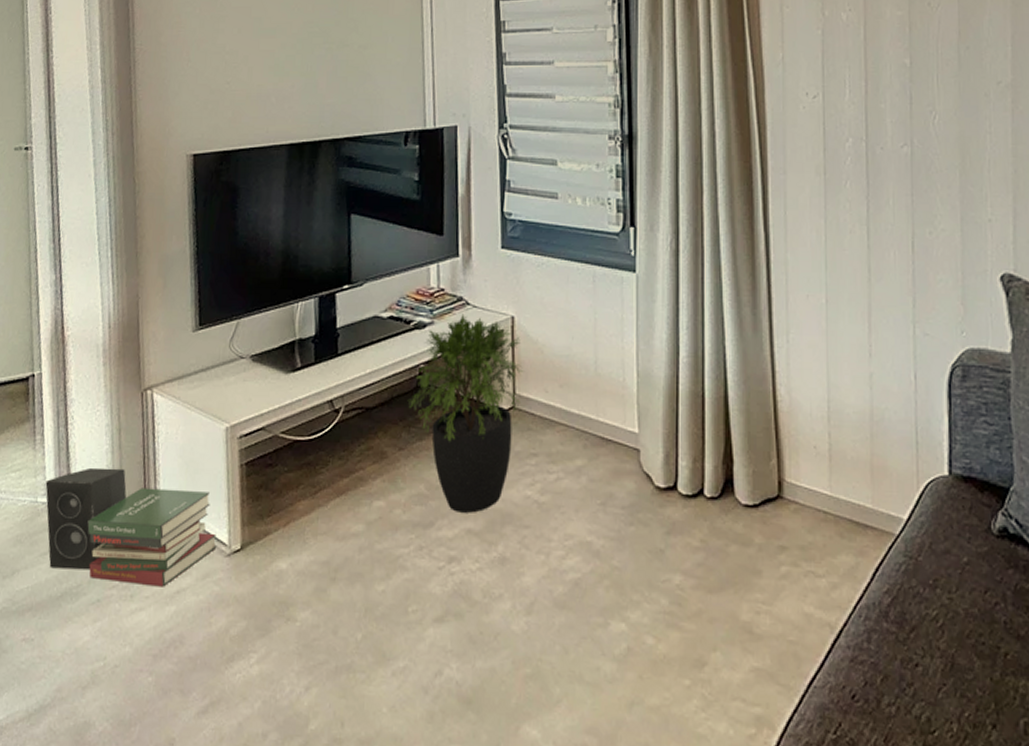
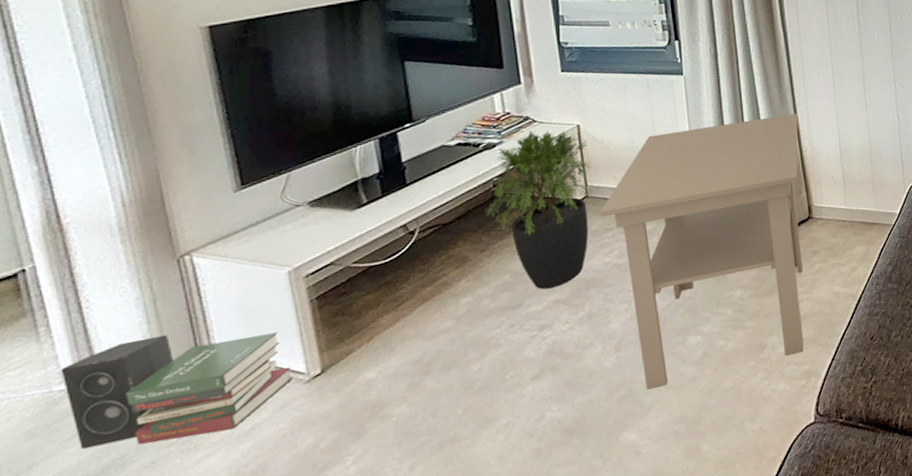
side table: none [525,344,775,688] -> present [599,113,804,390]

